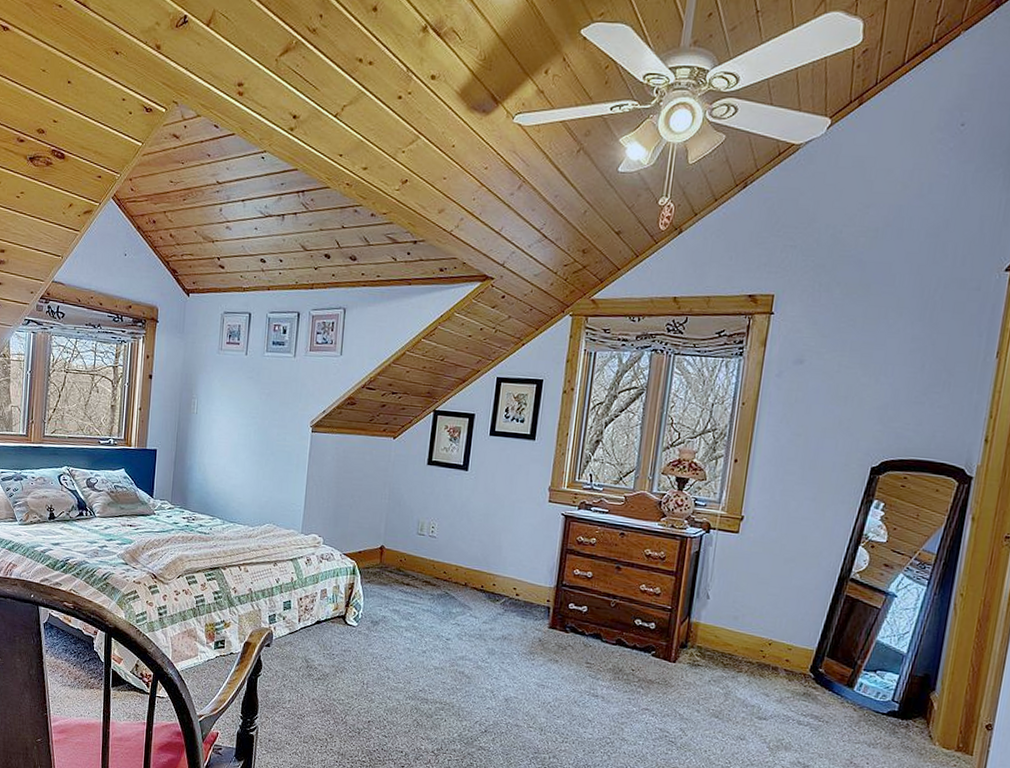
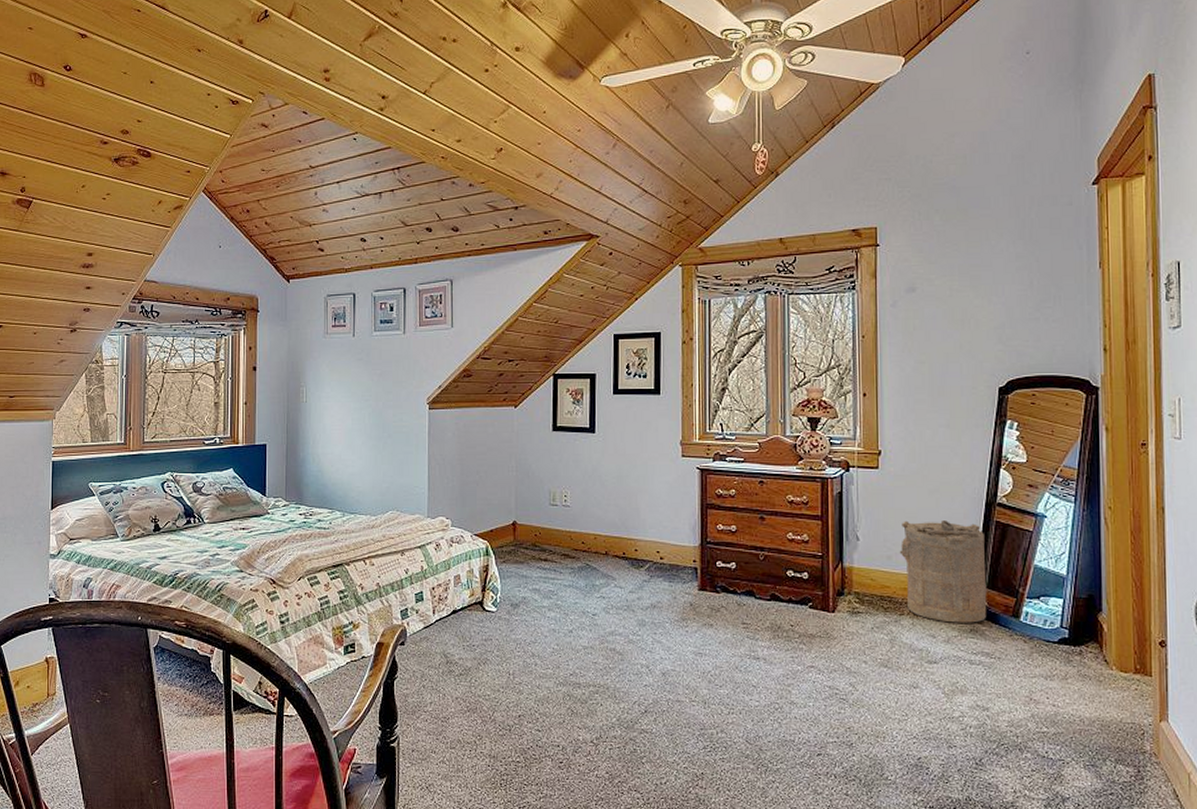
laundry hamper: none [746,585,832,688] -> present [899,521,987,623]

